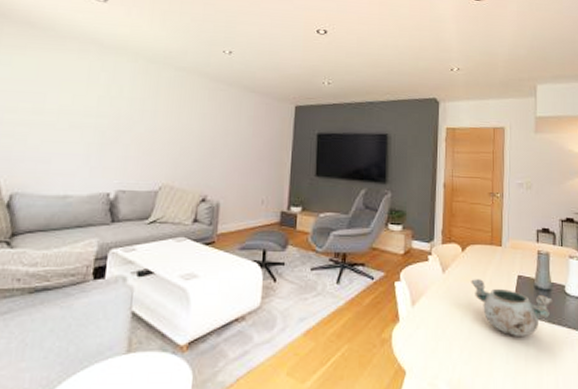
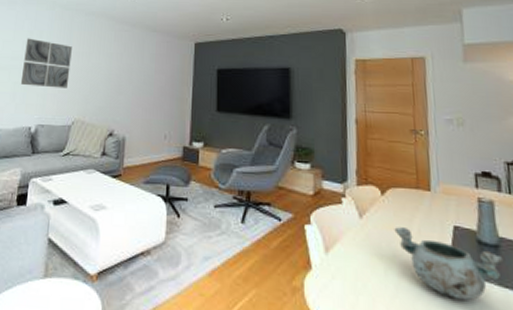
wall art: none [95,93,159,151] -> present [20,38,72,88]

